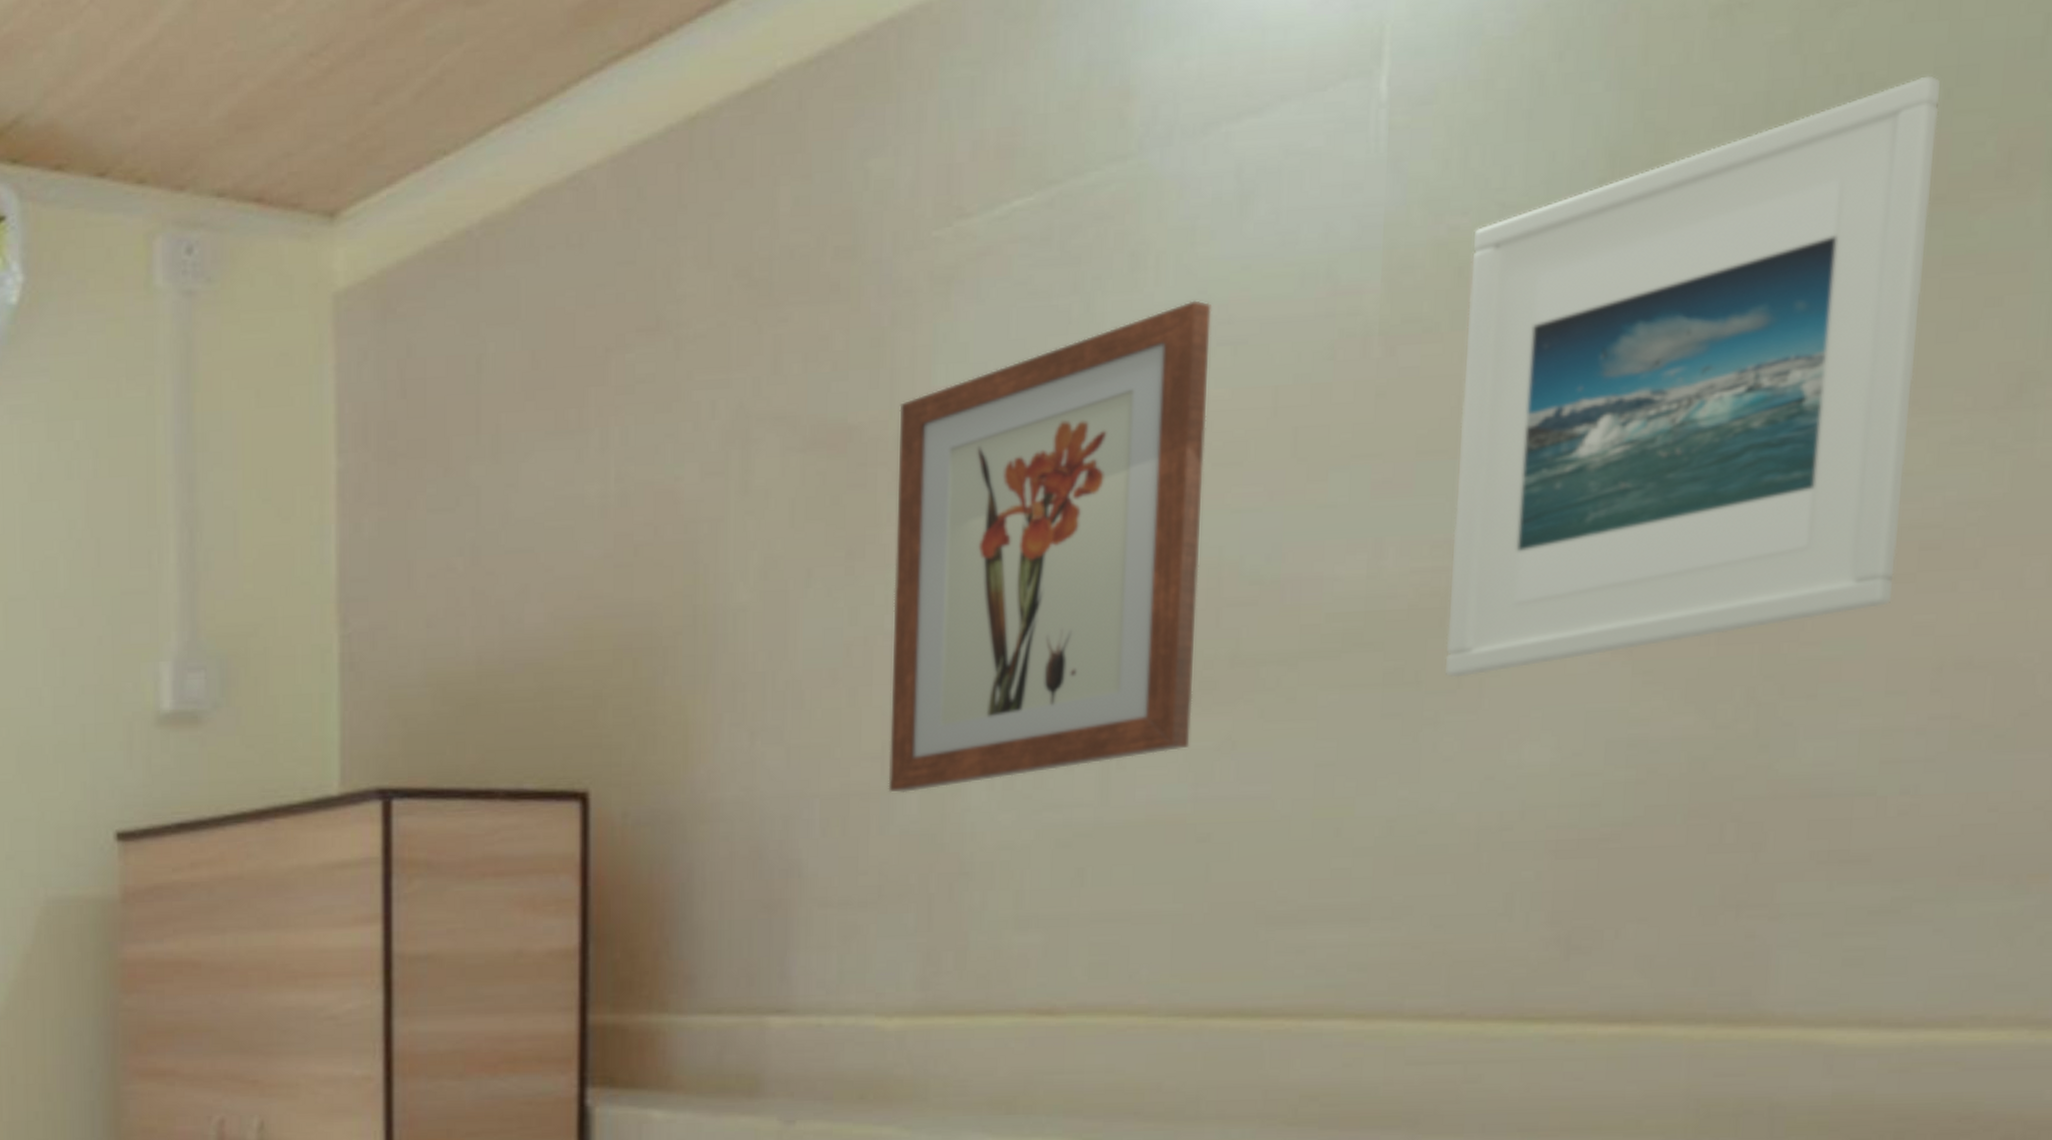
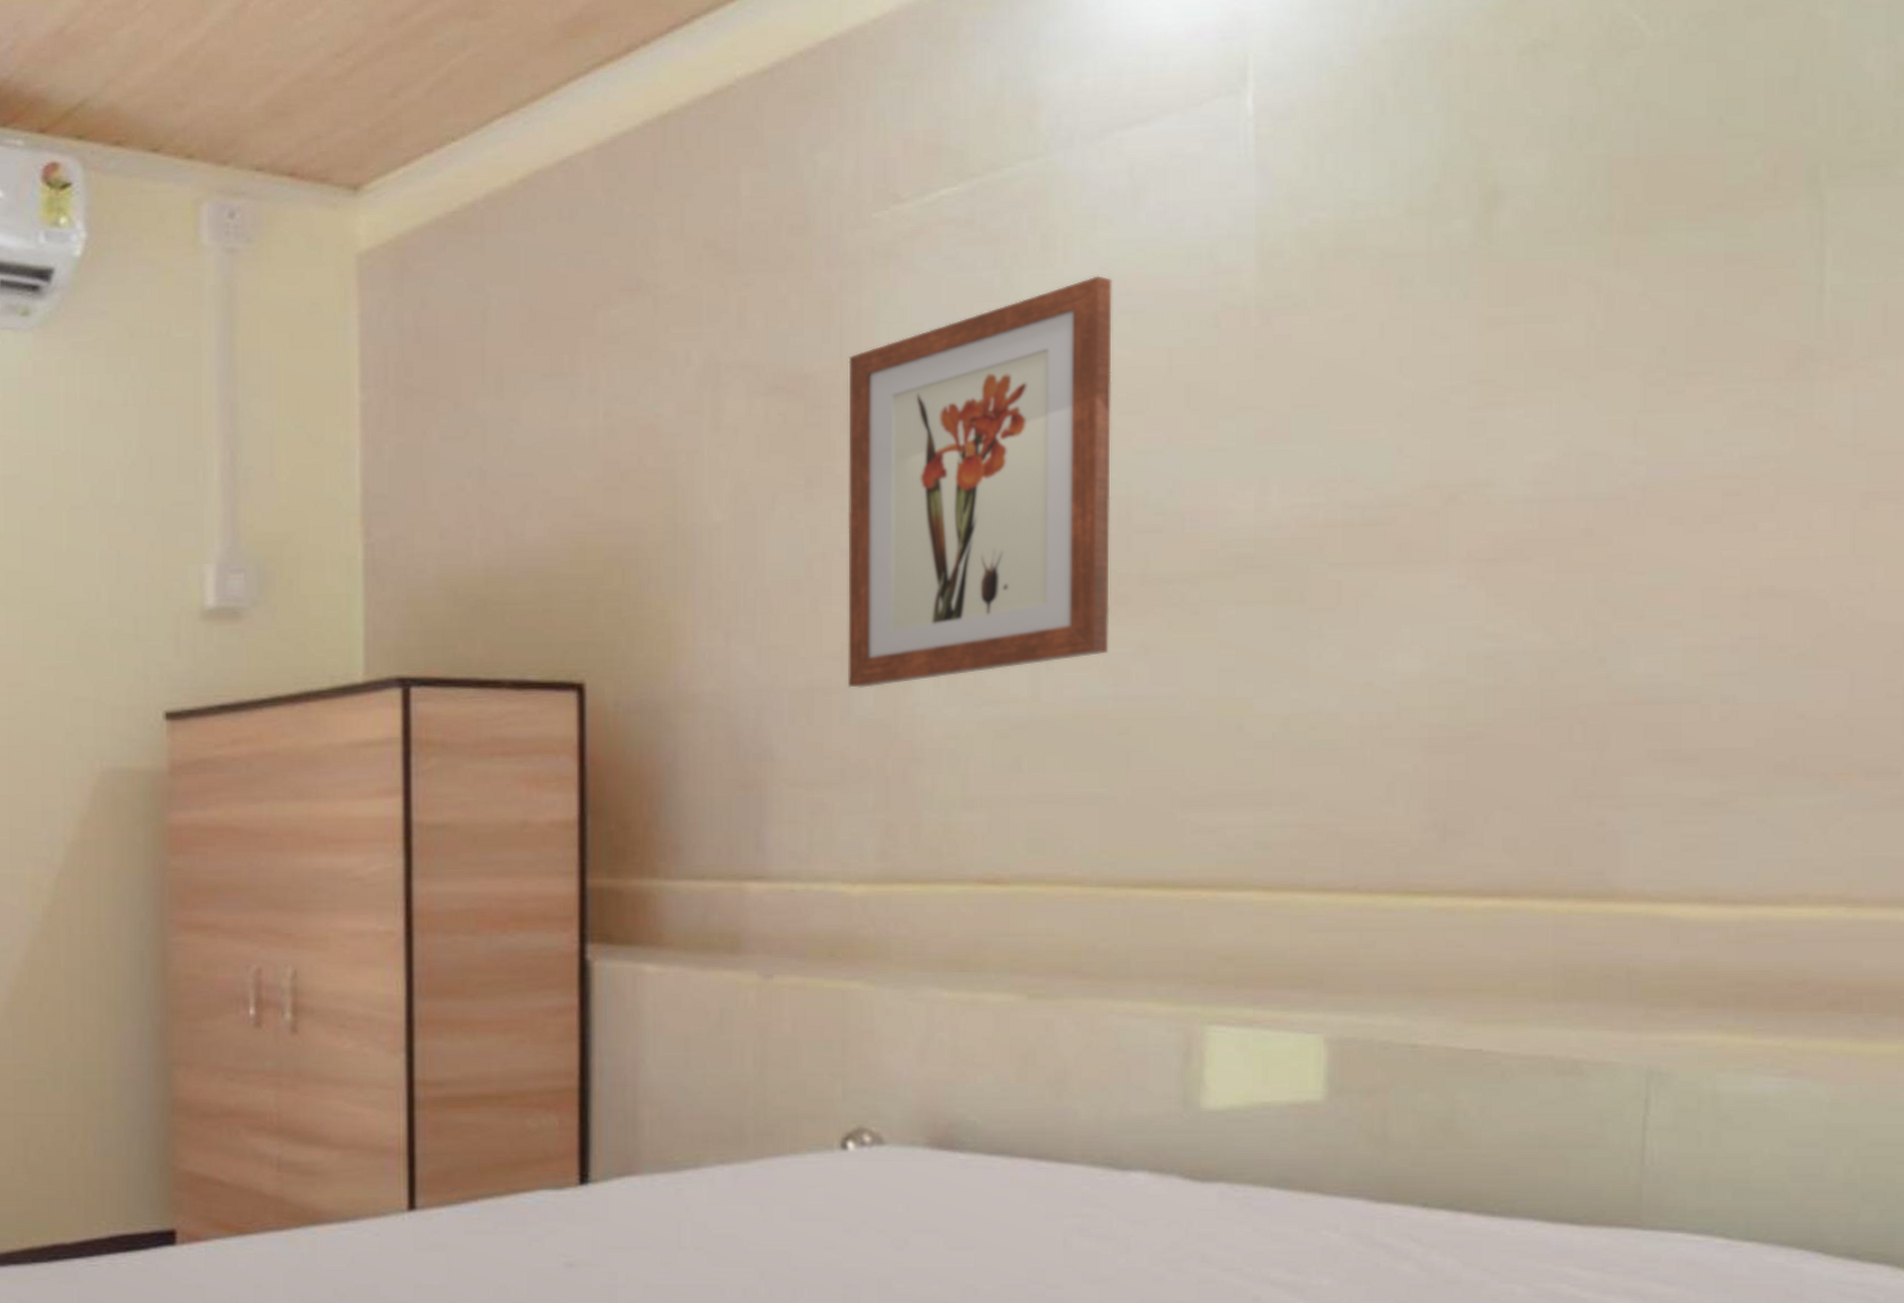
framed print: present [1445,74,1940,678] -> none [1325,105,1714,597]

